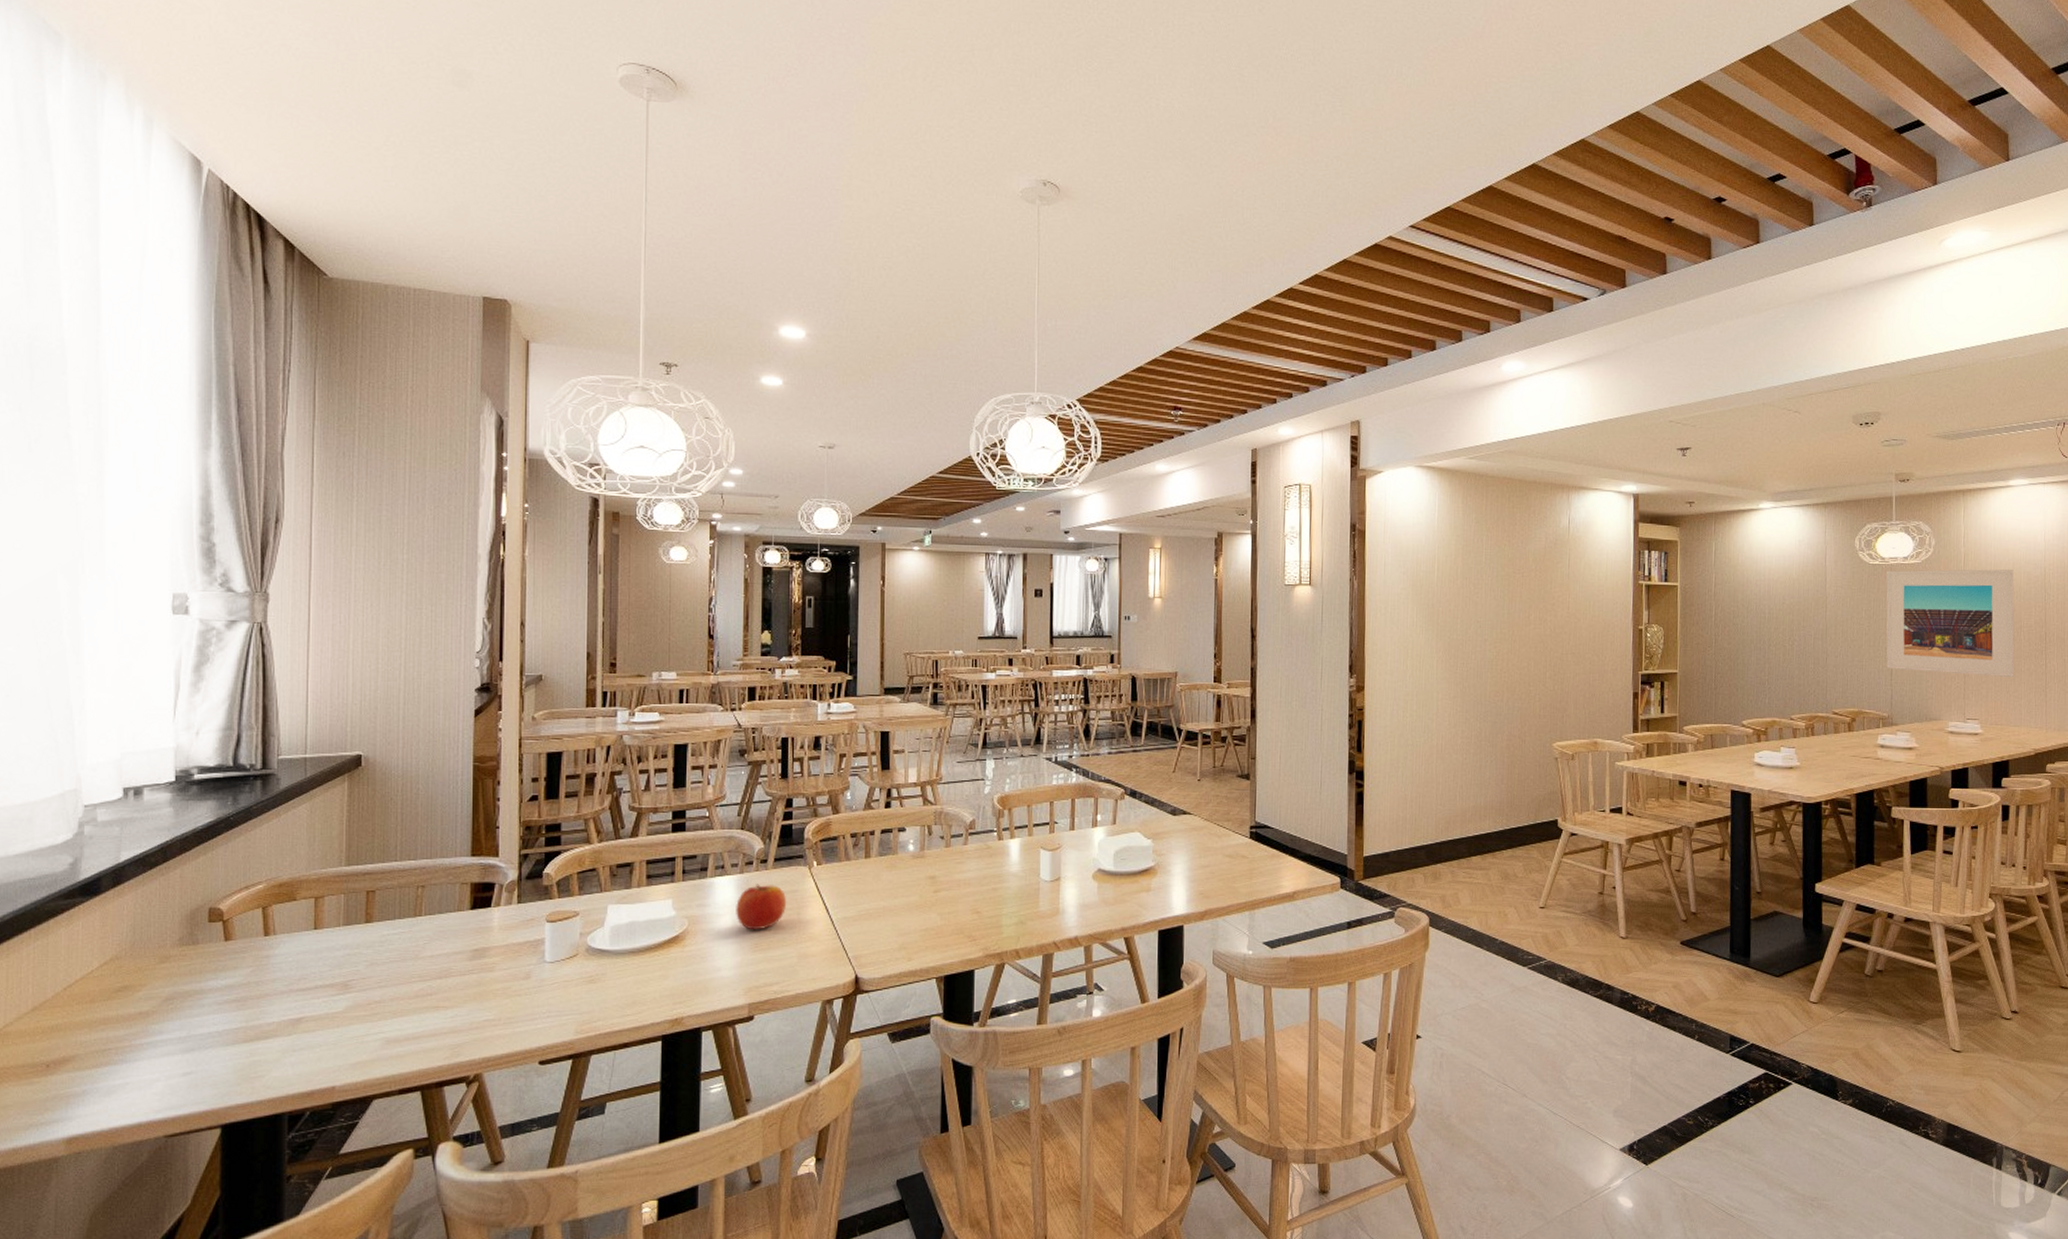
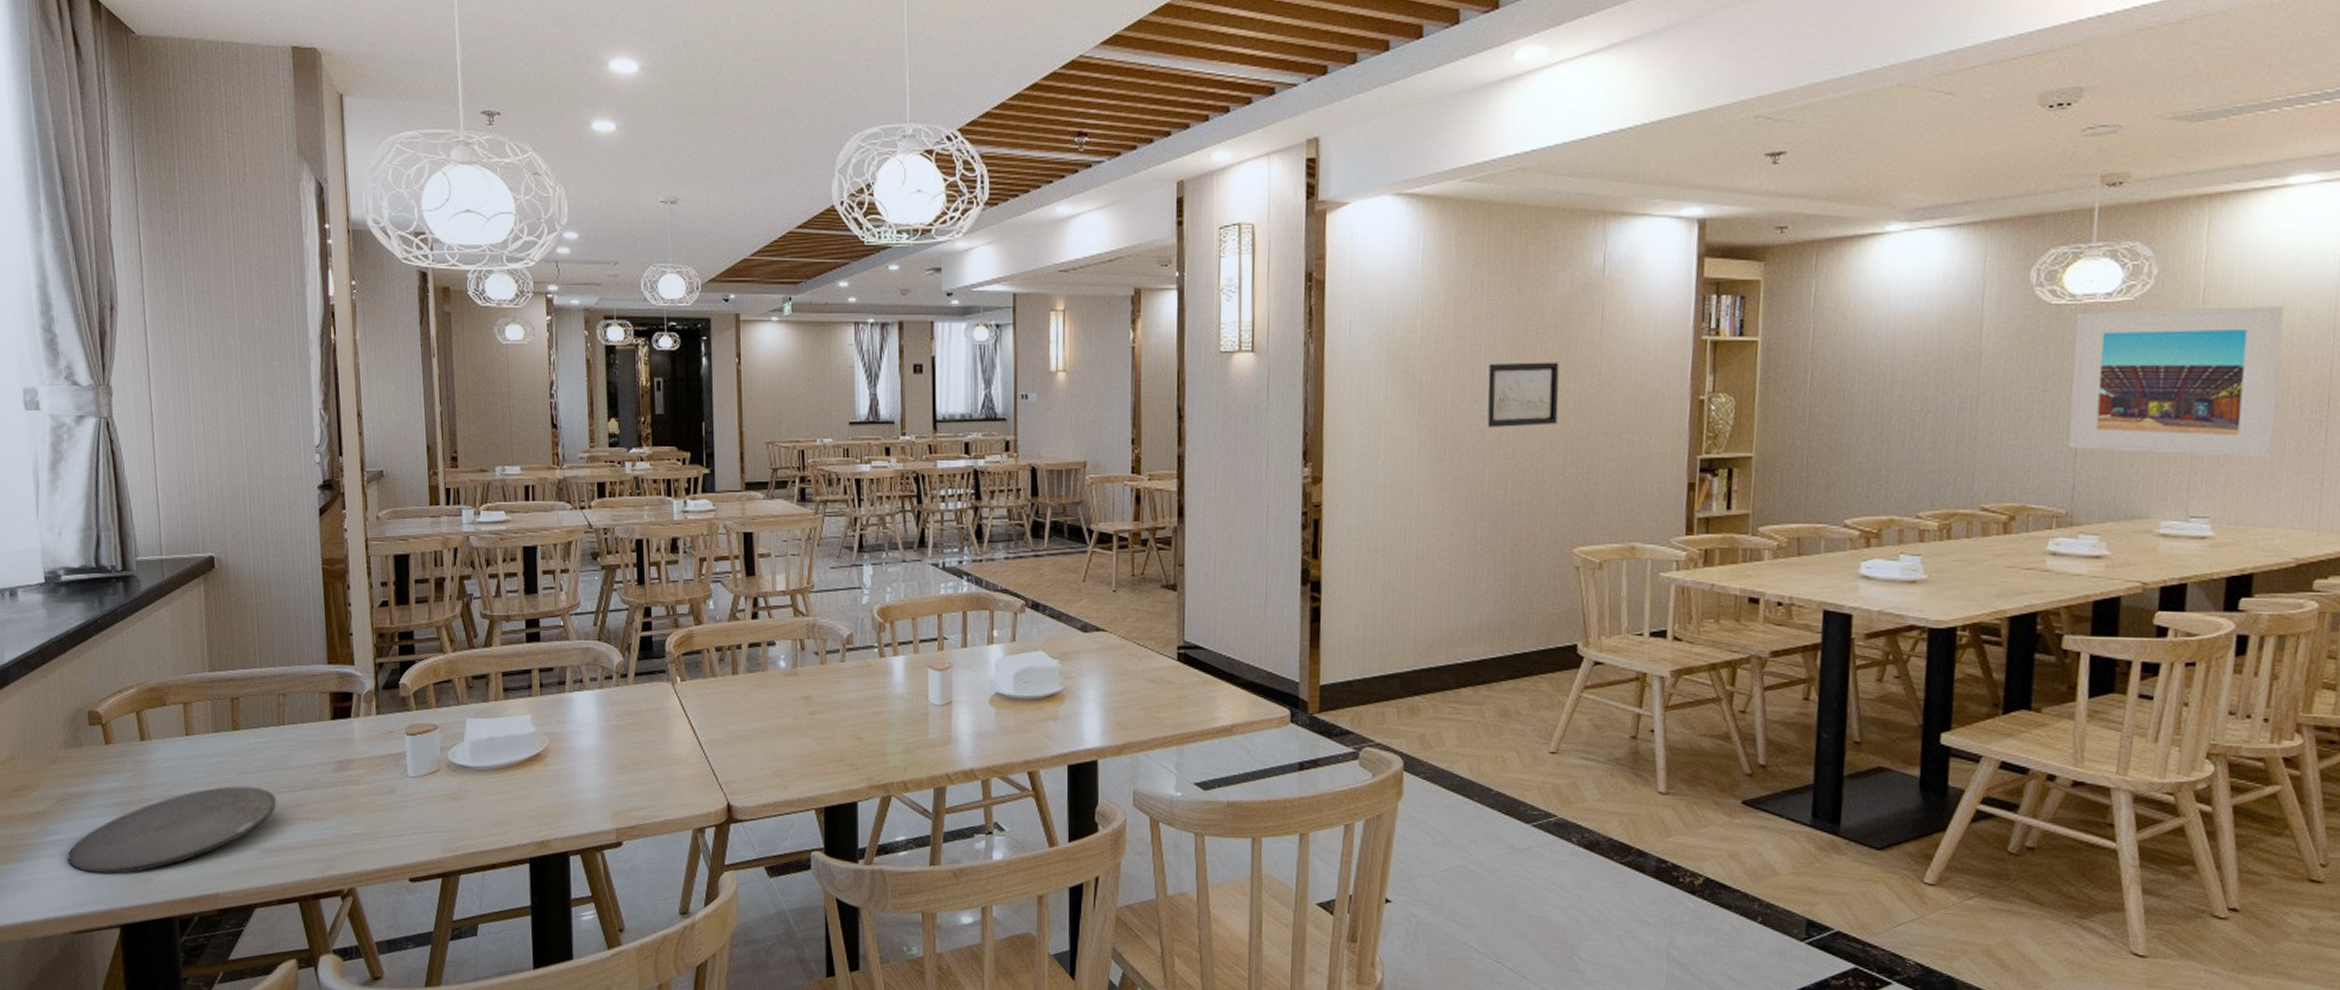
plate: none [169,976,406,1072] -> present [67,785,277,874]
fruit: present [736,884,786,930] -> none [597,700,650,750]
wall art: none [1487,598,1540,648] -> present [1487,362,1559,427]

